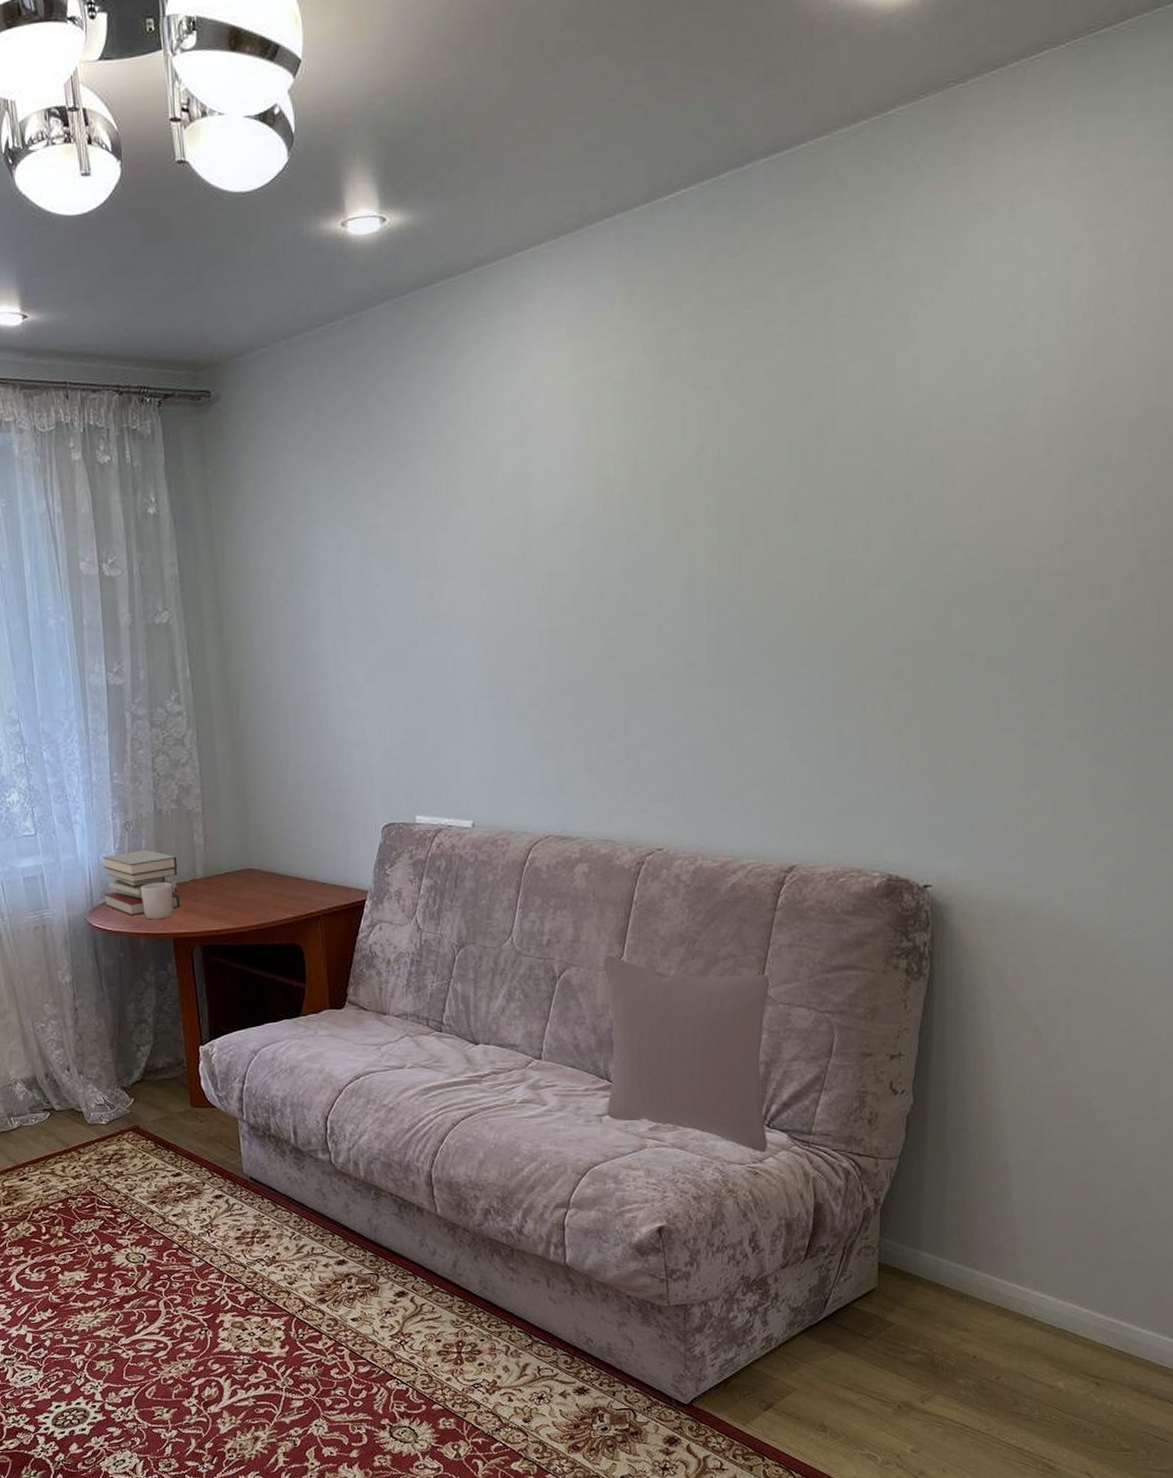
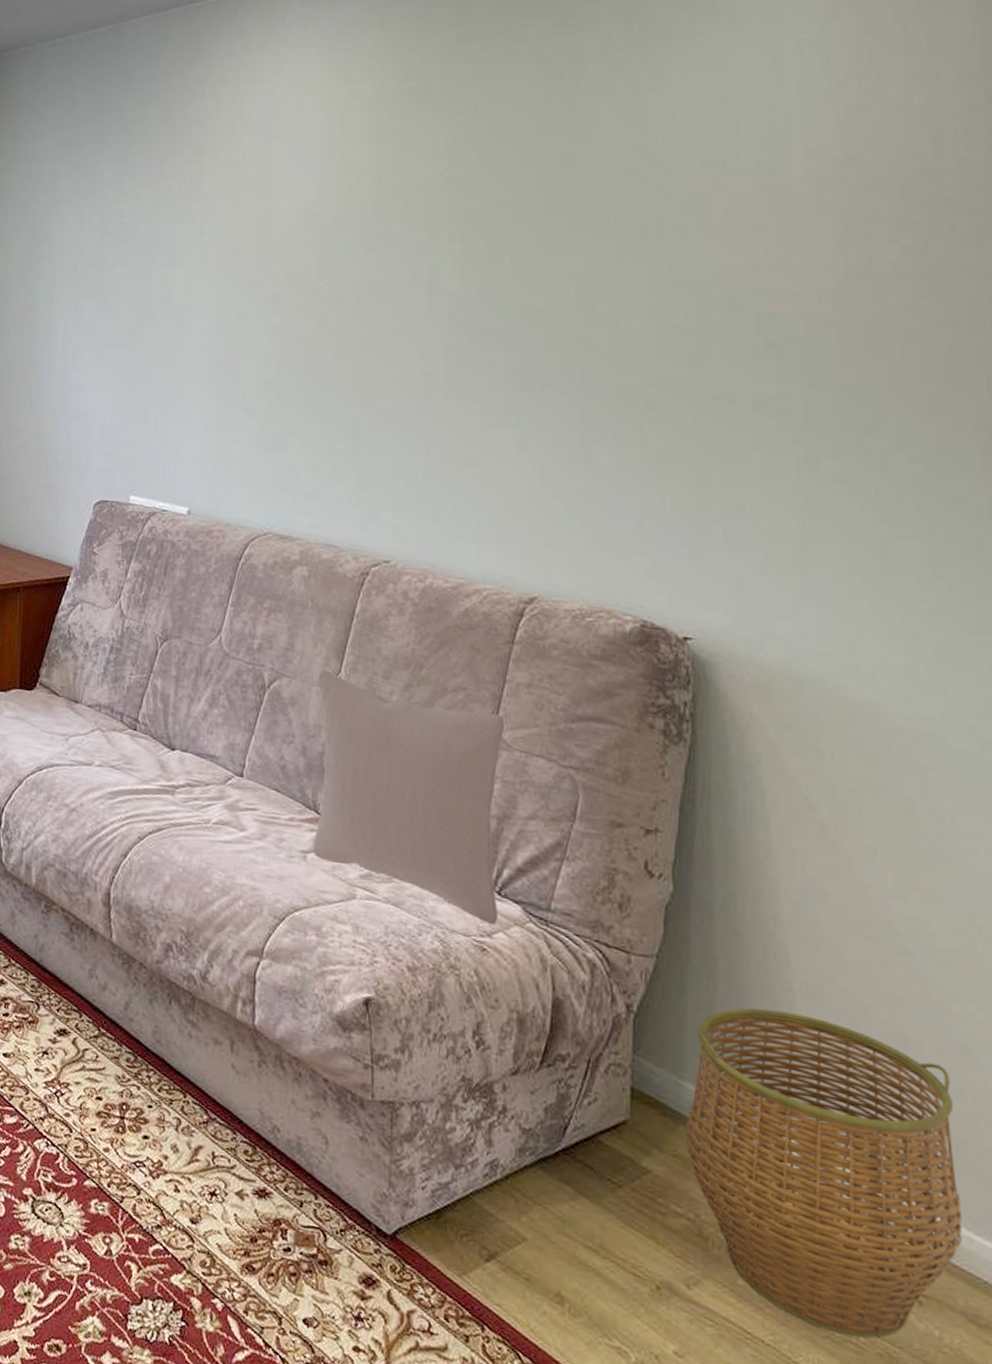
basket: none [920,1185,1134,1415] -> present [684,1007,963,1338]

